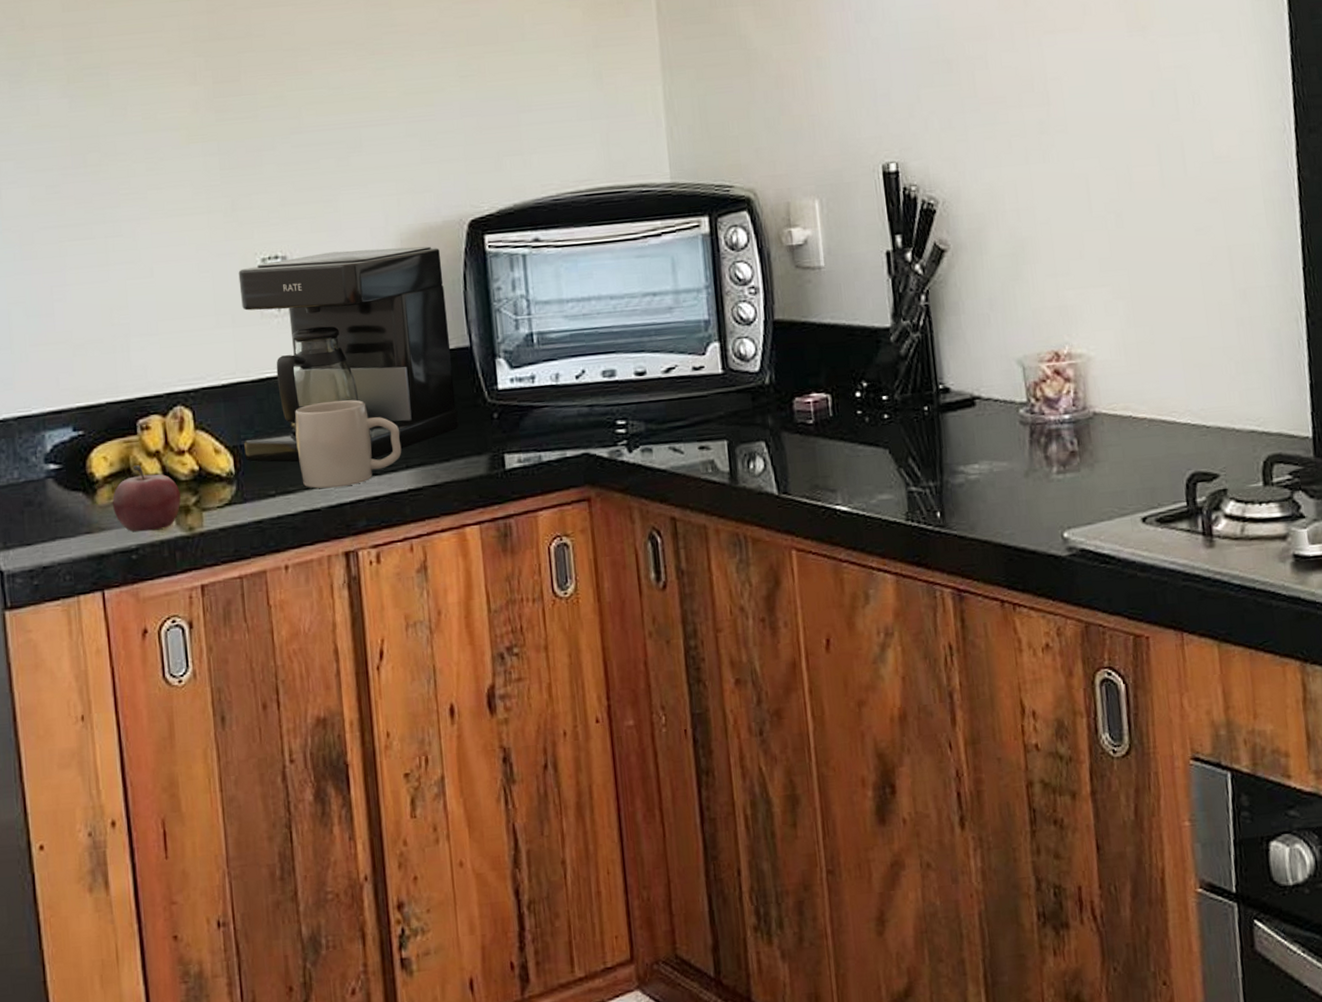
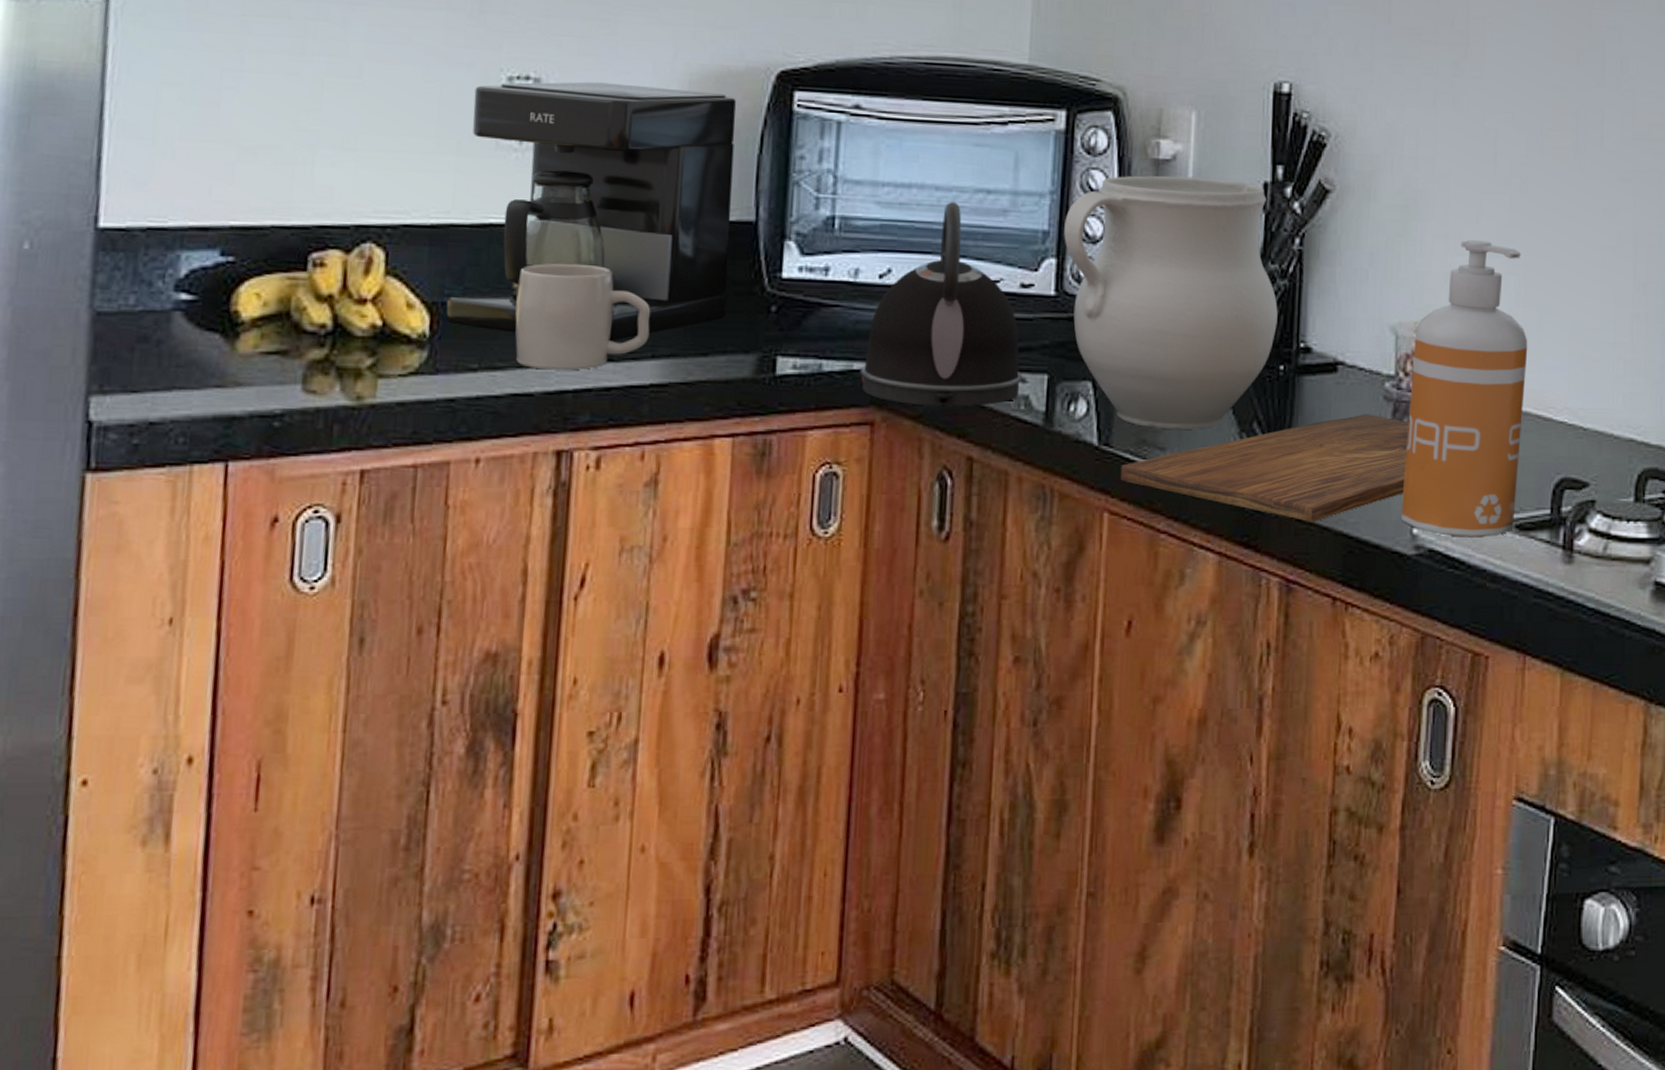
fruit: present [112,465,181,532] -> none [258,309,352,394]
kettle: none [572,307,707,480] -> present [860,202,1023,407]
ceramic jug: none [721,253,917,474] -> present [1064,175,1278,430]
cutting board: none [800,438,1051,538] -> present [1120,414,1409,522]
soap dispenser: none [1039,273,1155,536] -> present [1401,239,1528,538]

